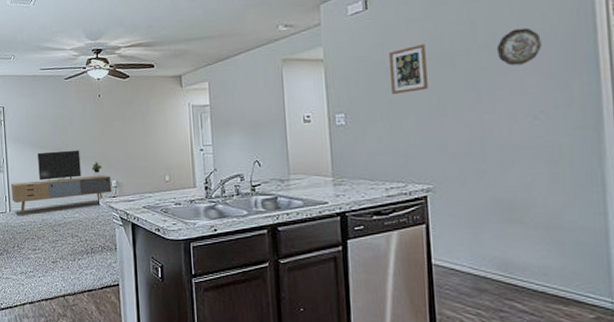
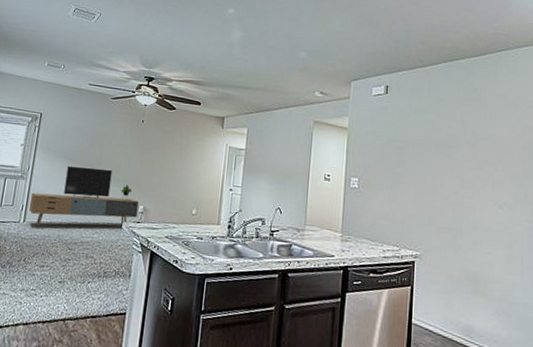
picture frame: present [388,43,428,94] -> none [397,131,427,170]
decorative plate: present [496,27,542,66] -> none [478,133,509,163]

